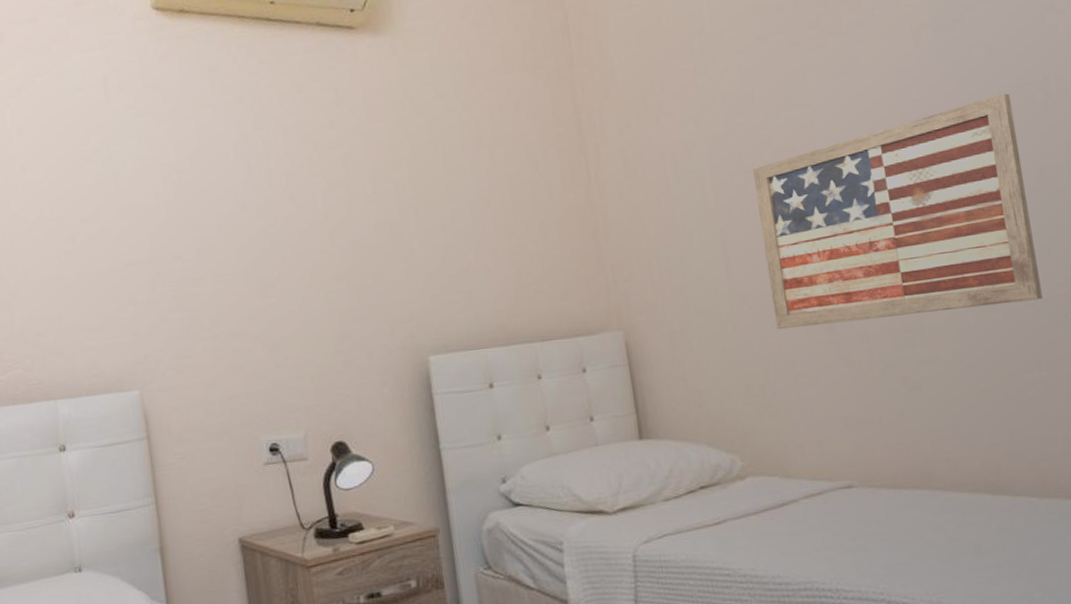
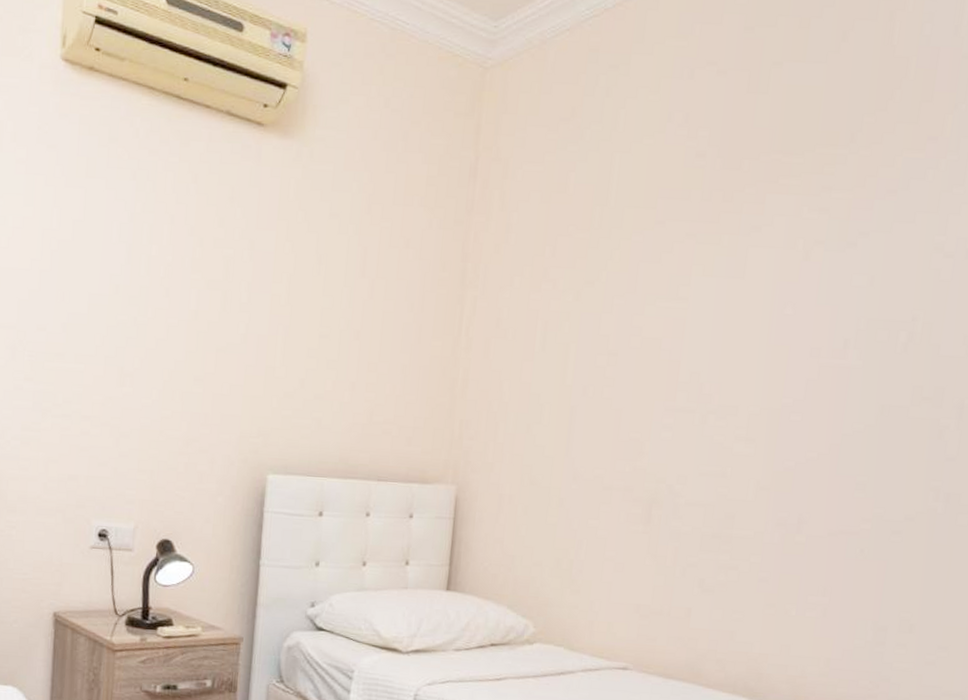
wall art: present [753,93,1043,330] -> none [599,326,877,531]

